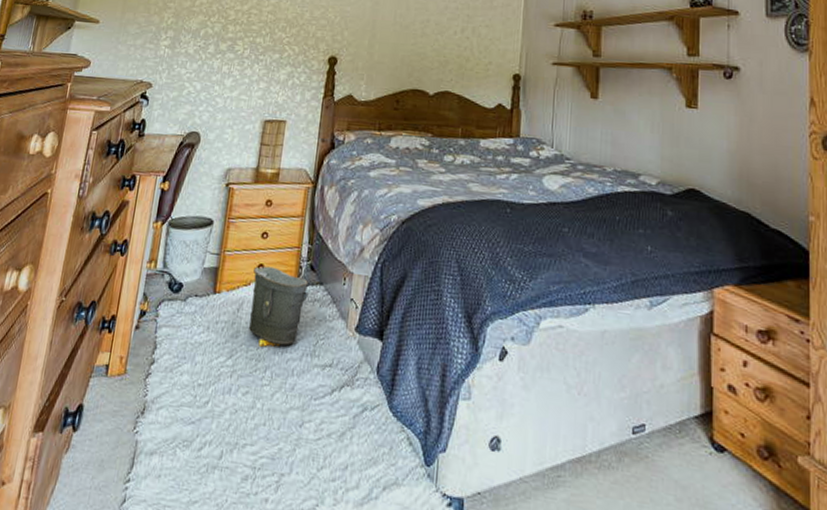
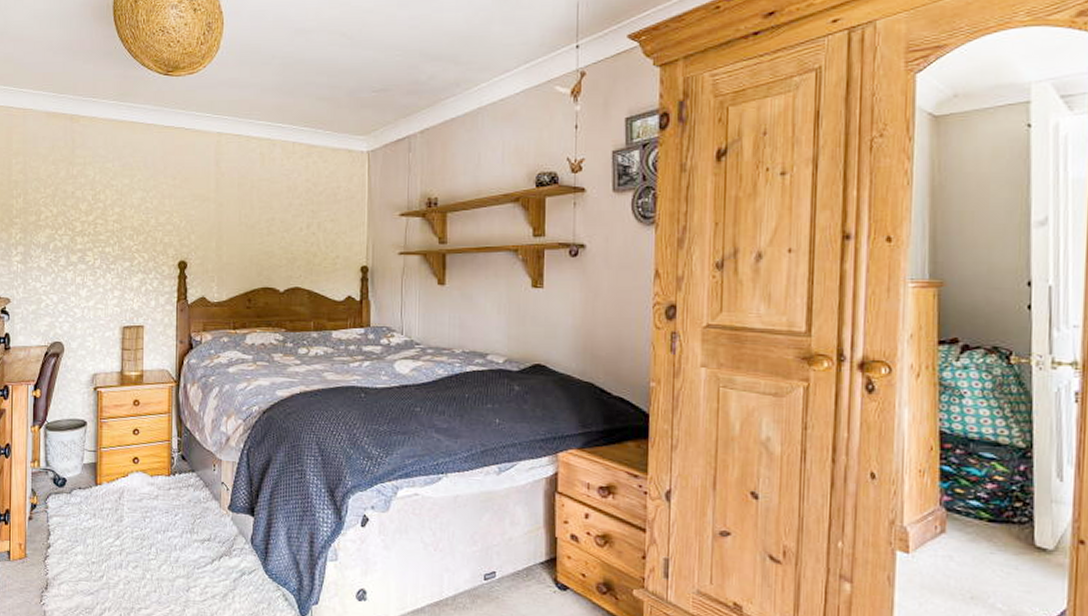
bag: present [249,266,308,347] -> none [130,459,182,528]

